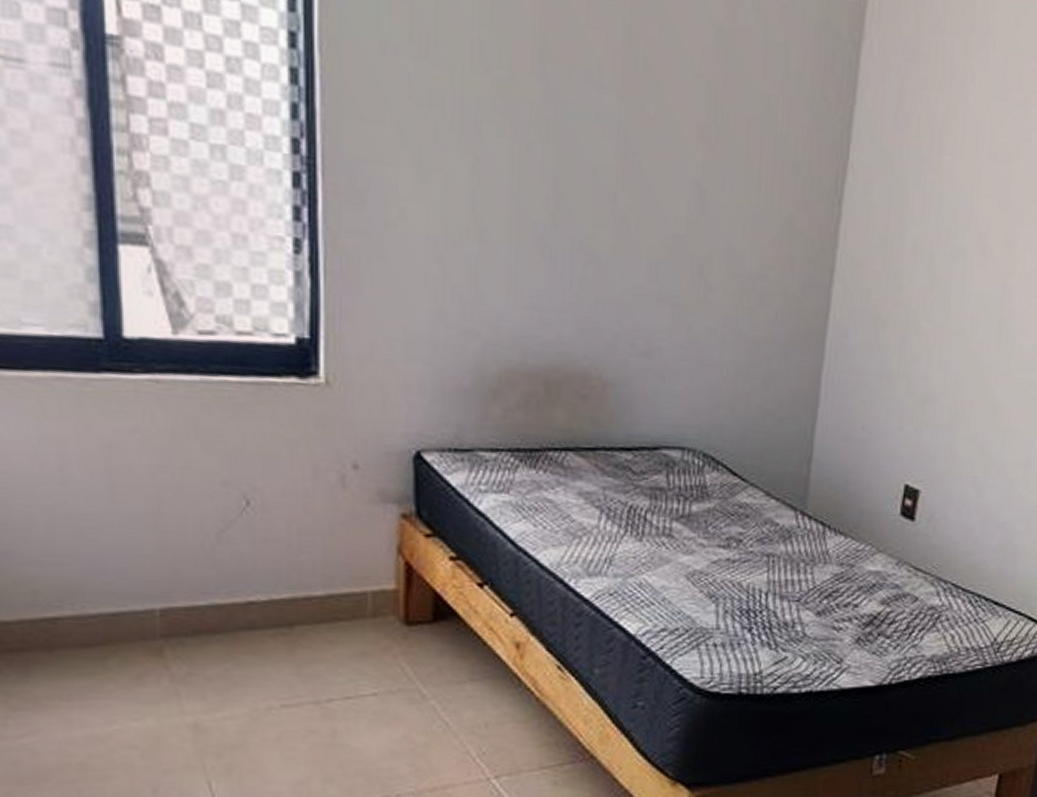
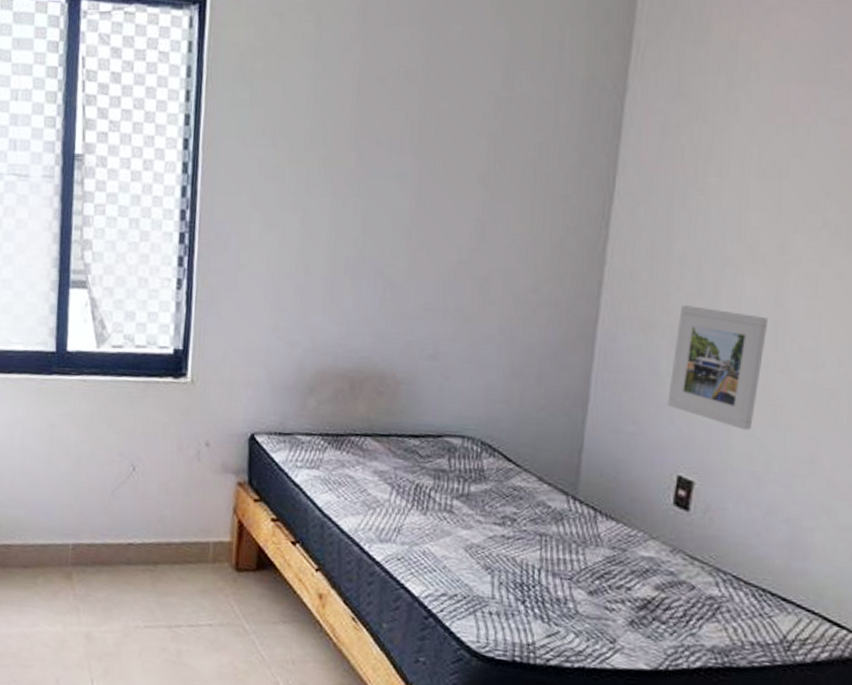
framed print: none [897,299,994,435] -> present [667,305,769,430]

